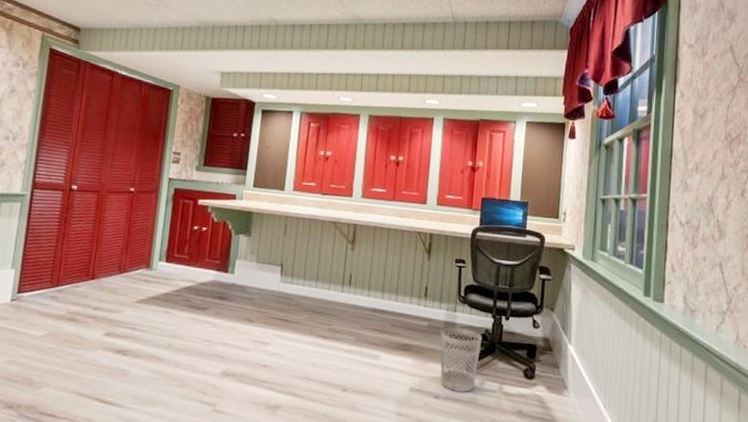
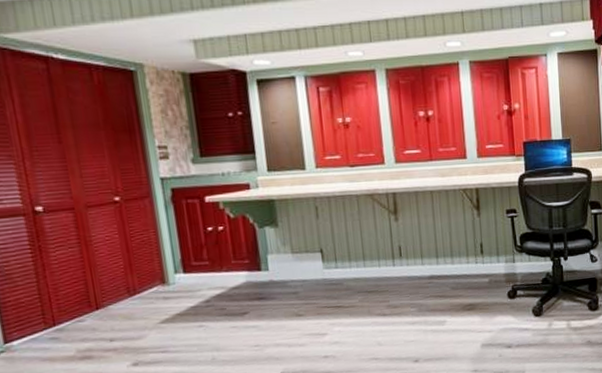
wastebasket: present [440,327,483,392] -> none [503,276,545,338]

